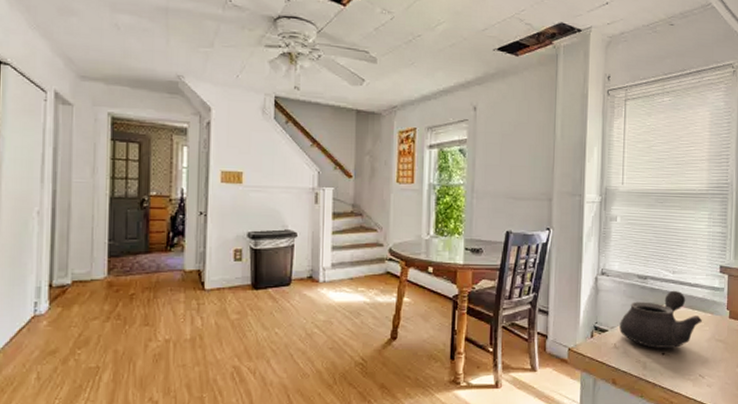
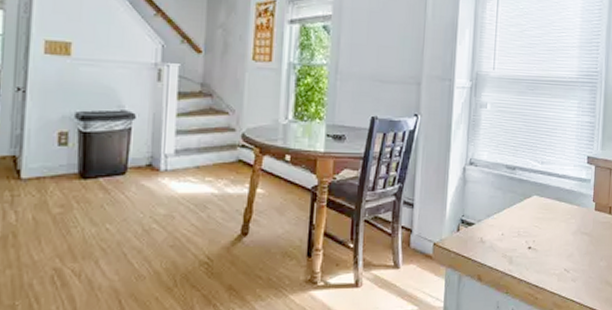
teapot: present [619,290,703,349] -> none [486,181,570,243]

